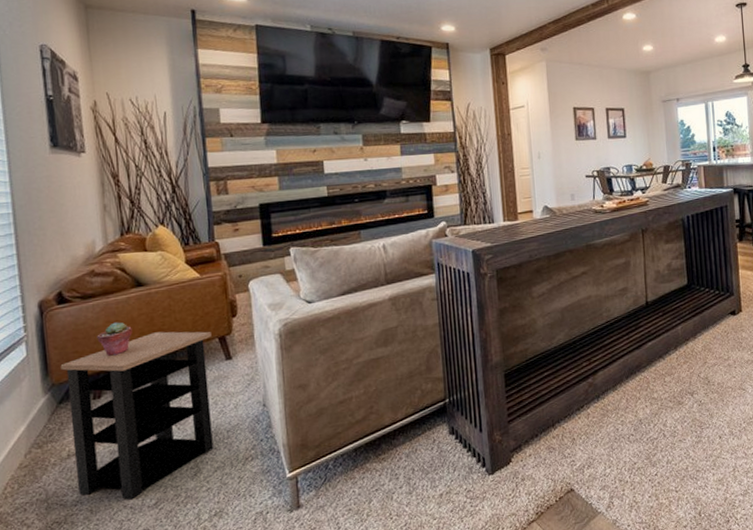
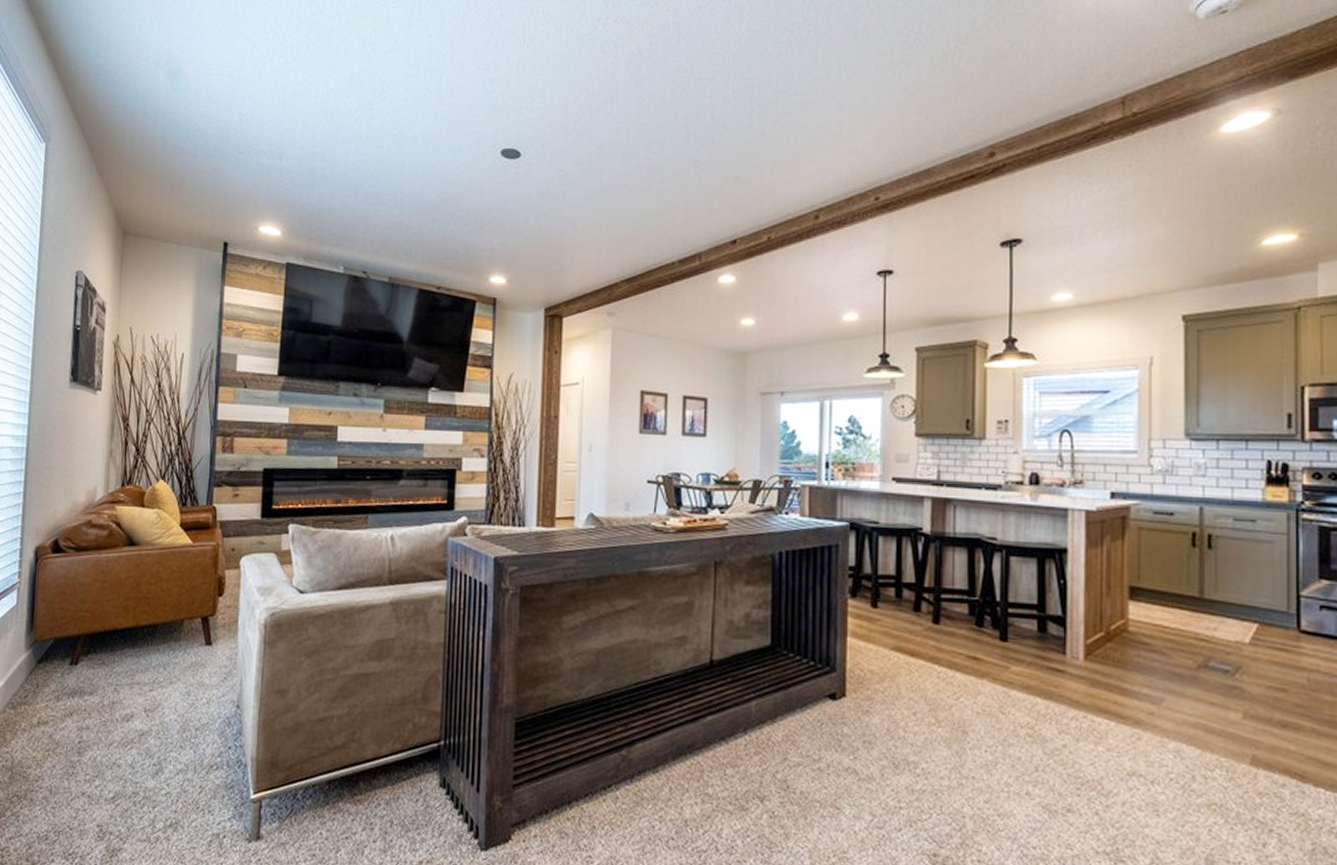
side table: present [60,331,214,500] -> none [42,600,195,787]
potted succulent: present [97,322,133,356] -> none [83,582,118,619]

